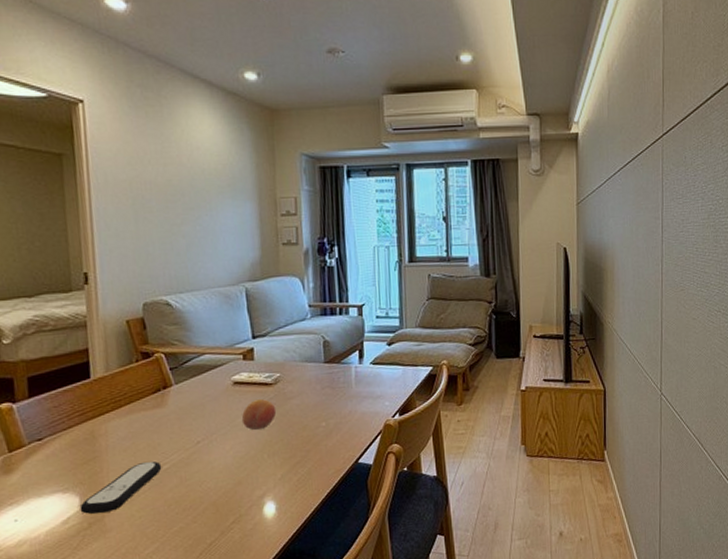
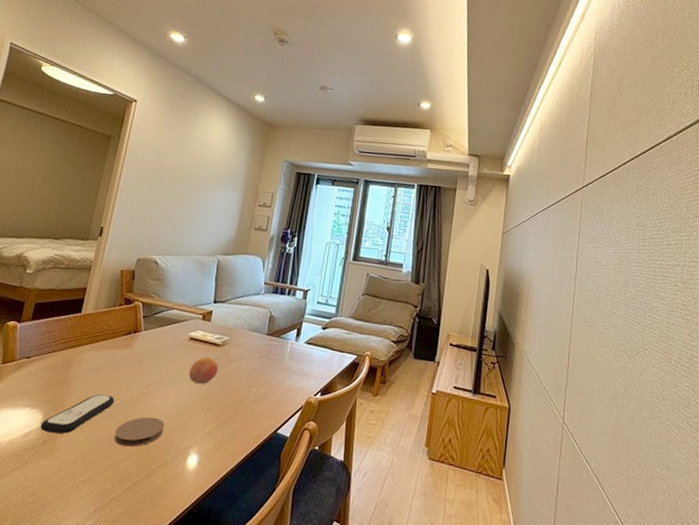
coaster: none [171,474,229,511] -> present [113,416,165,447]

